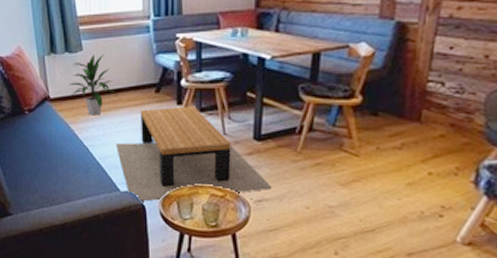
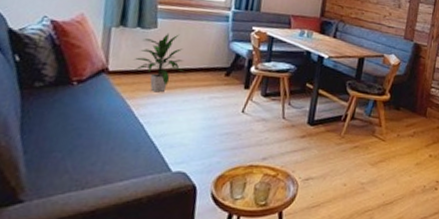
coffee table: present [115,105,272,202] -> none [175,90,319,183]

